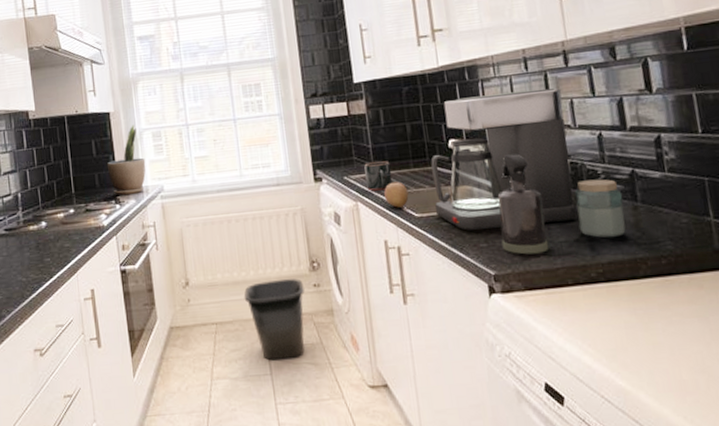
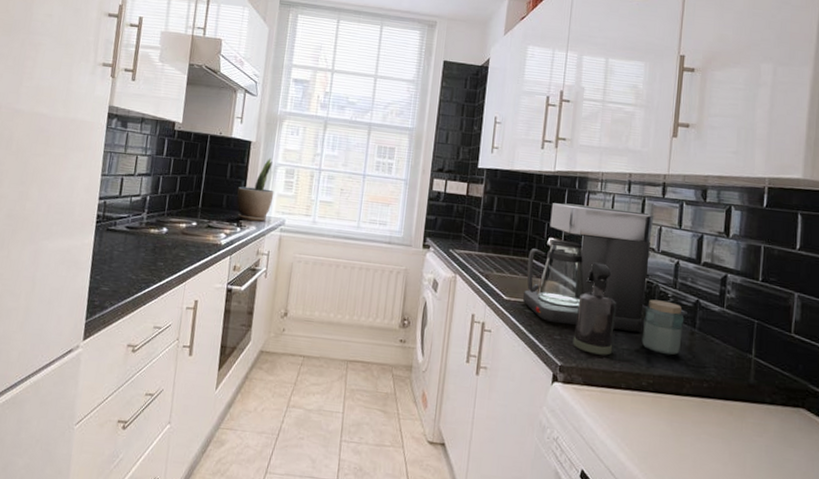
waste bin: present [244,278,305,361] -> none [334,327,391,402]
mug: present [364,161,392,191] -> none [468,241,493,269]
fruit: present [383,182,409,208] -> none [481,263,503,288]

